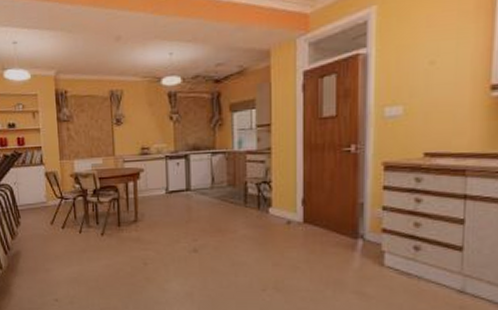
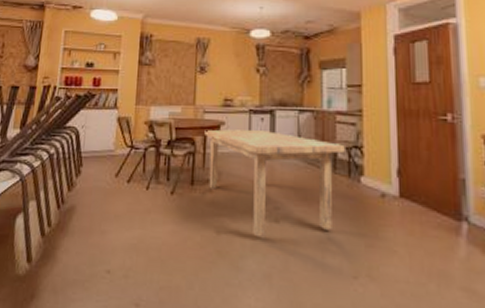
dining table: none [126,174,255,265] -> present [204,129,345,238]

